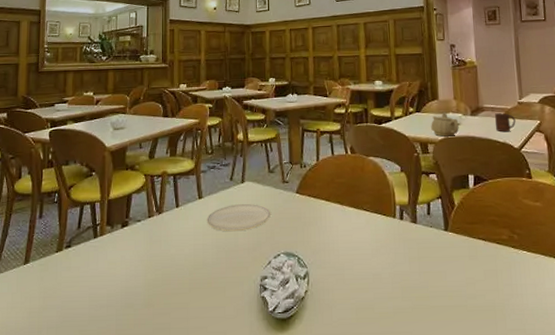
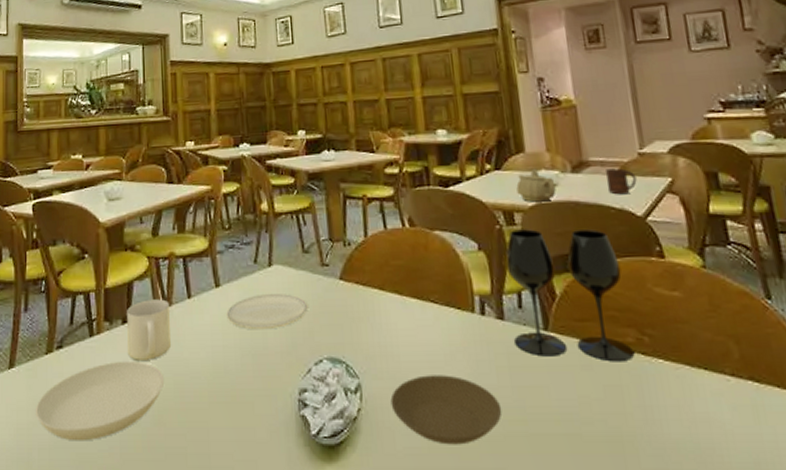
saucer: none [45,256,154,321] -> present [35,360,164,441]
cup: none [125,208,161,256] -> present [127,299,171,360]
saucer: none [330,264,412,316] -> present [390,375,502,445]
wine glass: none [420,156,507,252] -> present [505,229,635,361]

